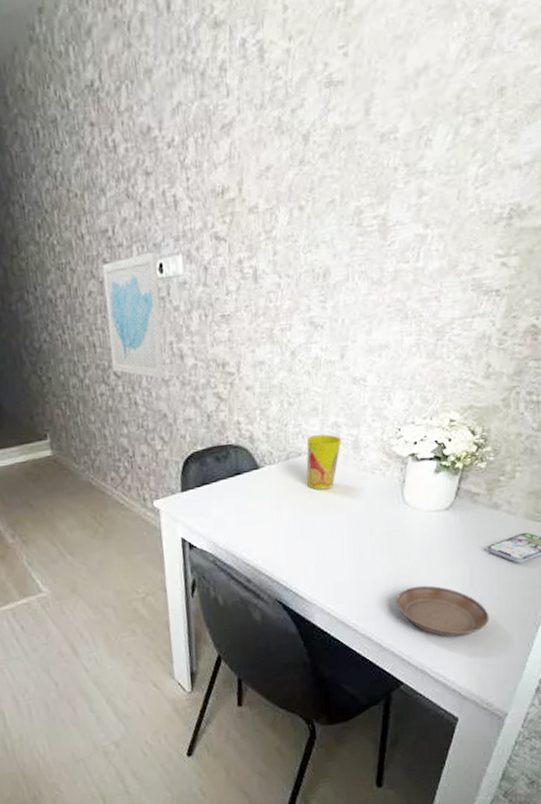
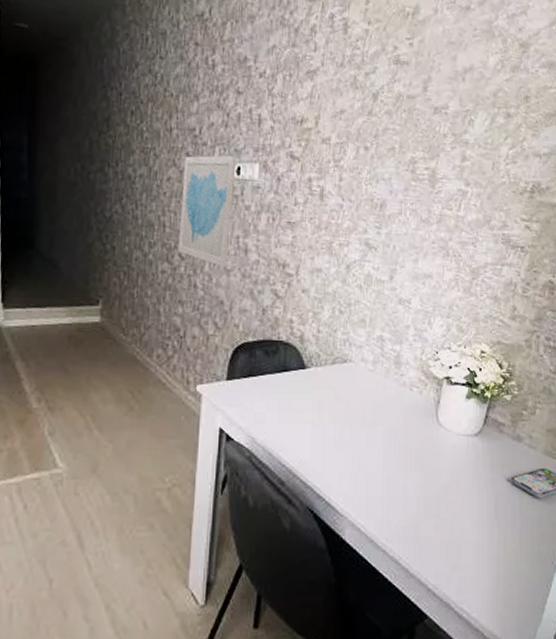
cup: present [306,434,341,490] -> none [349,345,384,399]
saucer: present [395,585,490,637] -> none [425,510,512,569]

